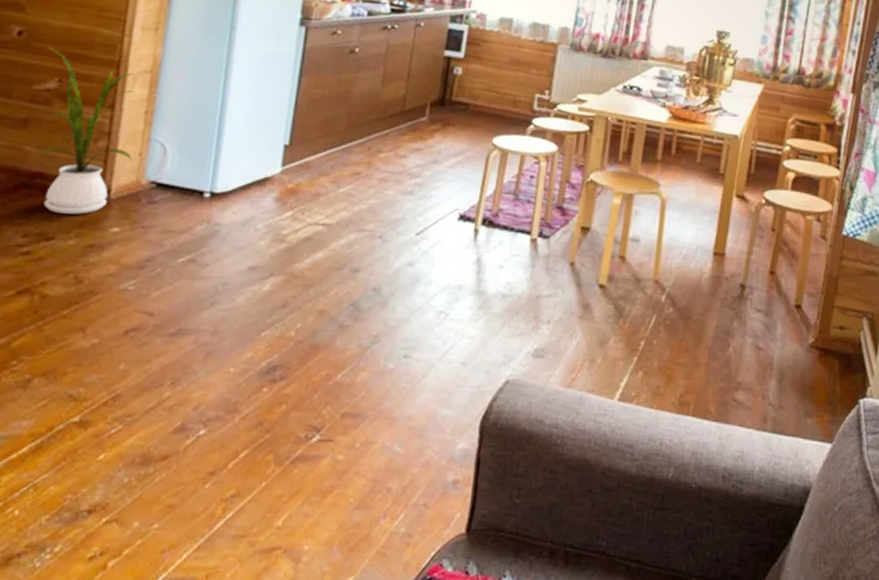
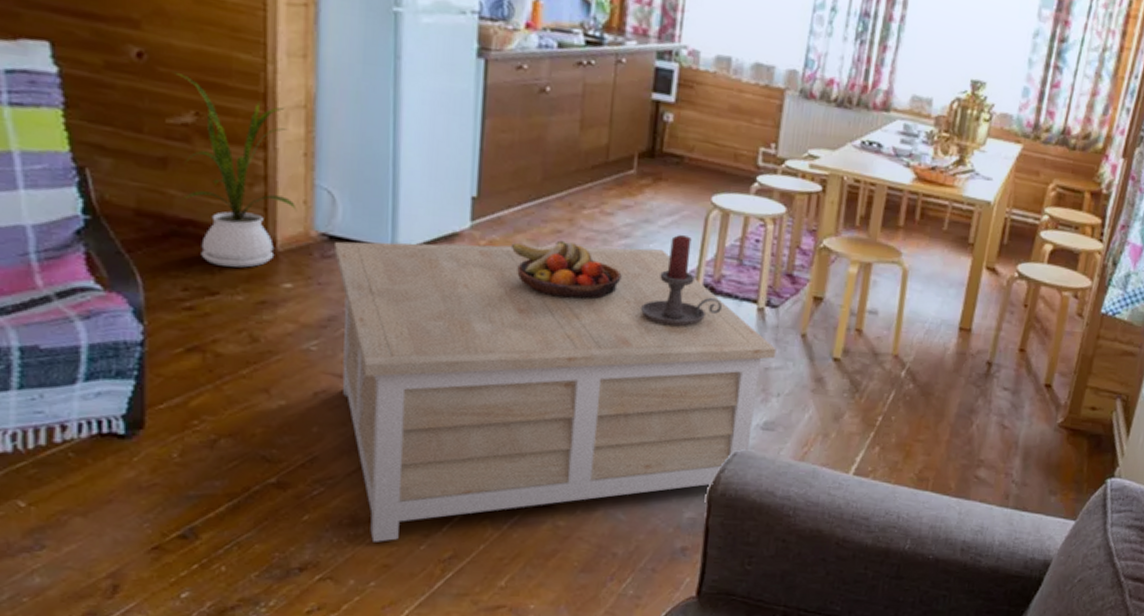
coffee table: none [151,186,547,481] -> present [333,241,776,542]
fruit bowl: none [314,181,411,236] -> present [510,240,622,300]
candle holder: none [426,173,500,259] -> present [641,234,723,327]

